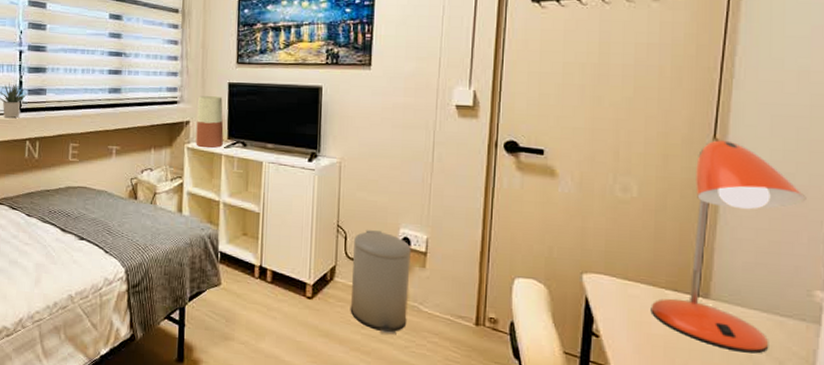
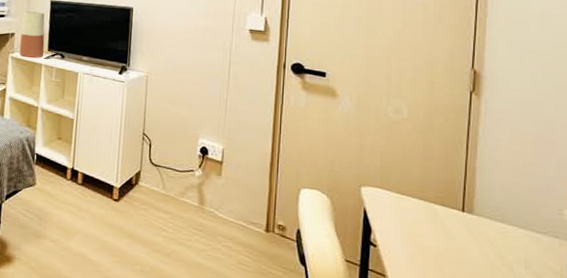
pedal bin: present [350,230,411,335] -> none [152,139,209,238]
desk lamp: present [650,140,807,354] -> none [422,70,554,267]

